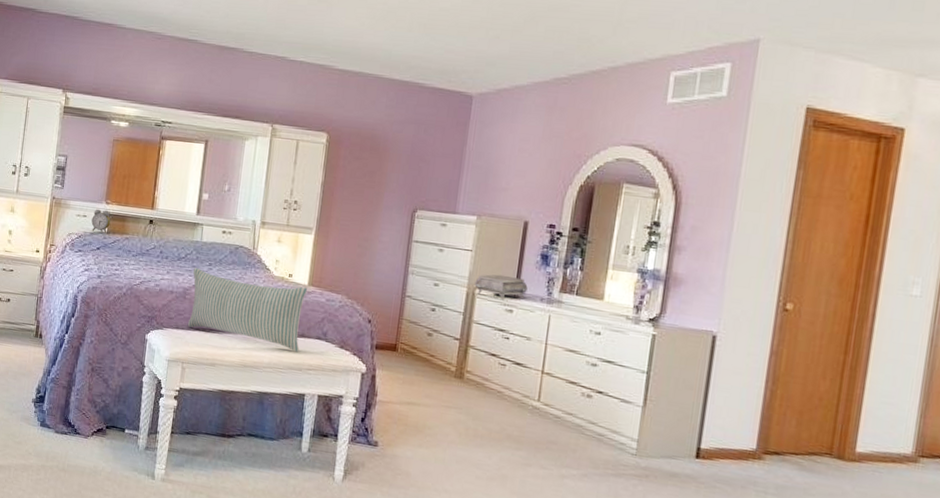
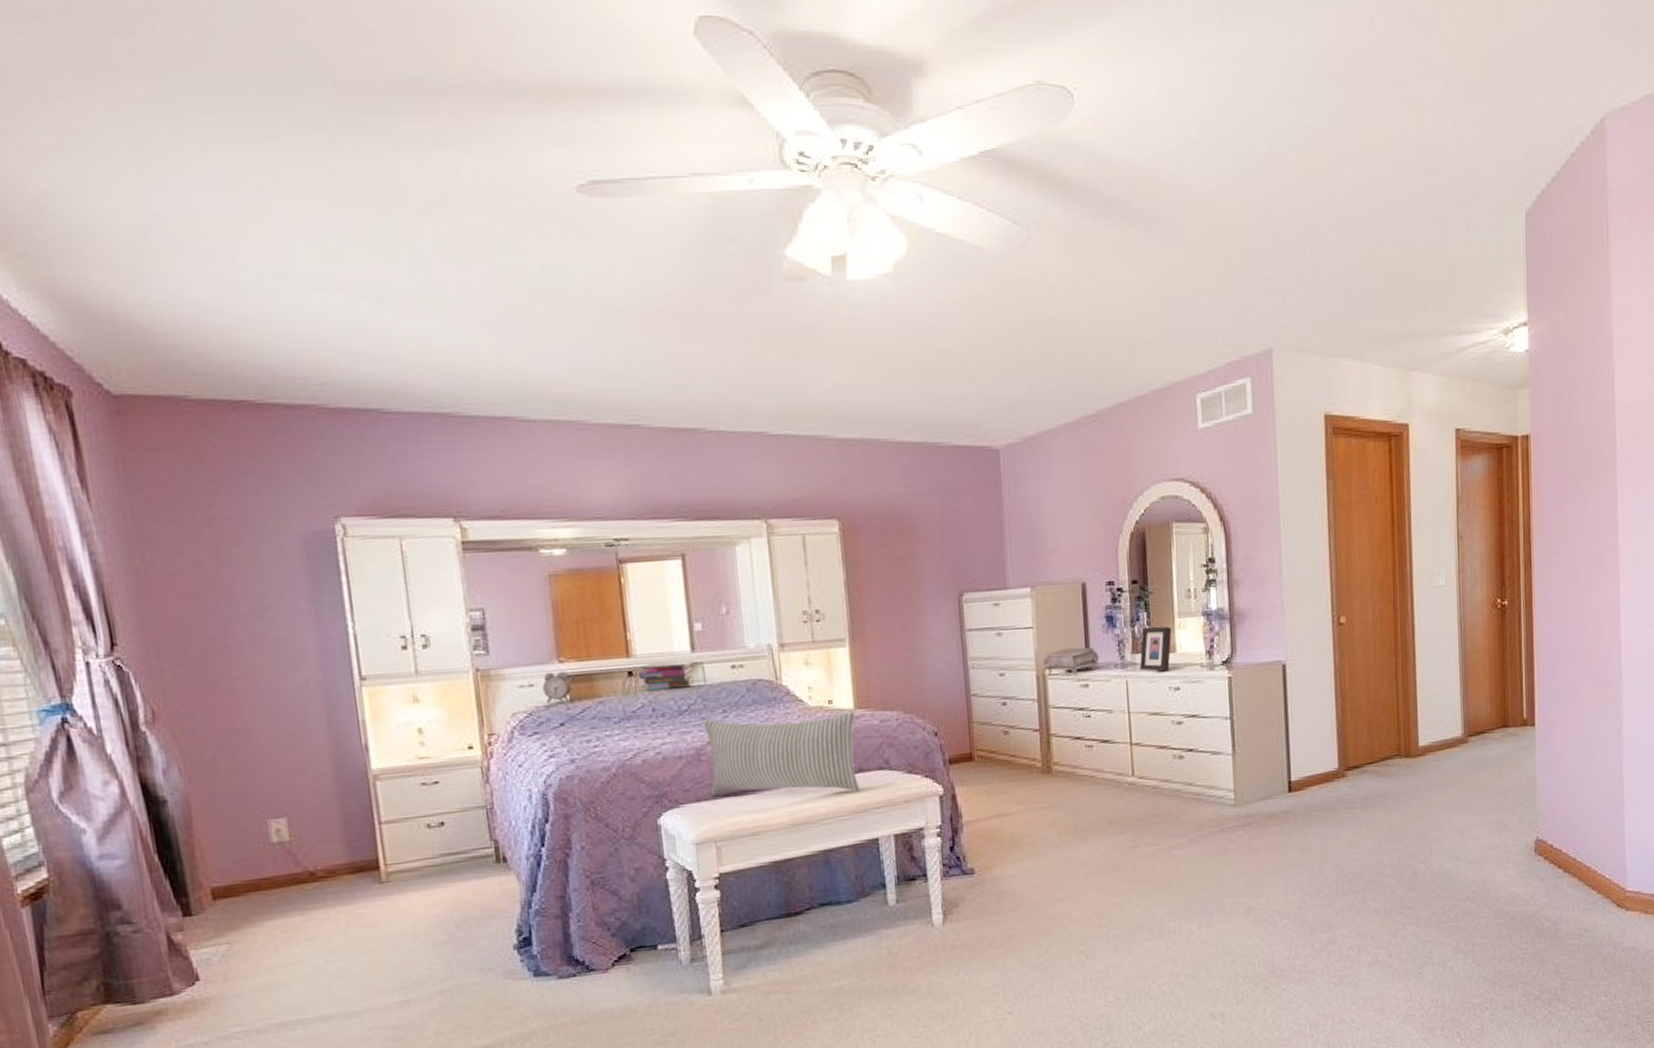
books: none [156,216,197,241] -> present [638,659,694,691]
picture frame: none [564,271,604,316] -> present [1139,626,1172,672]

